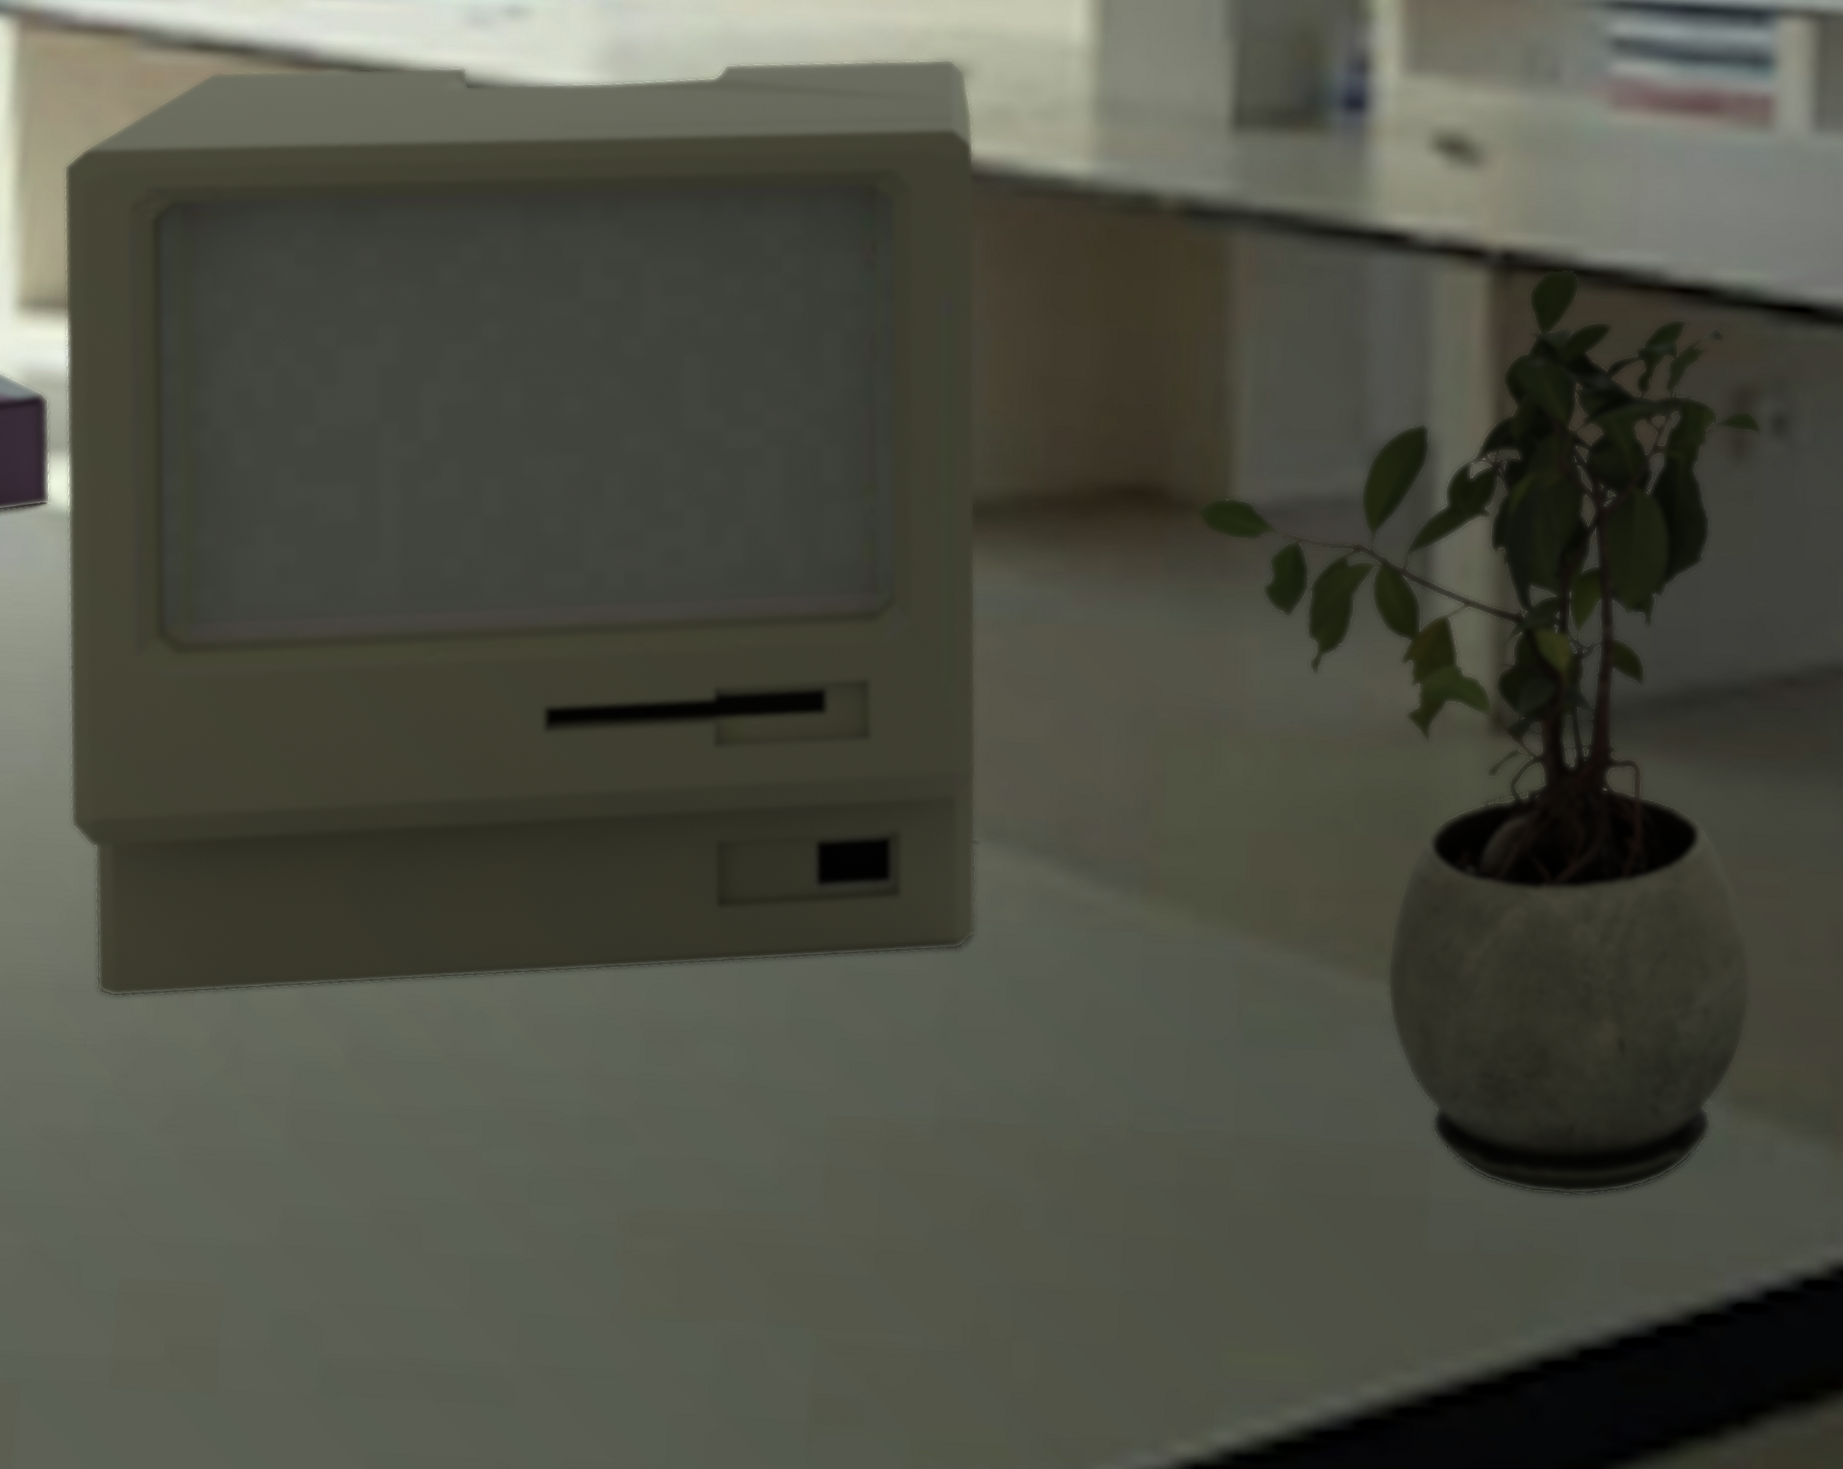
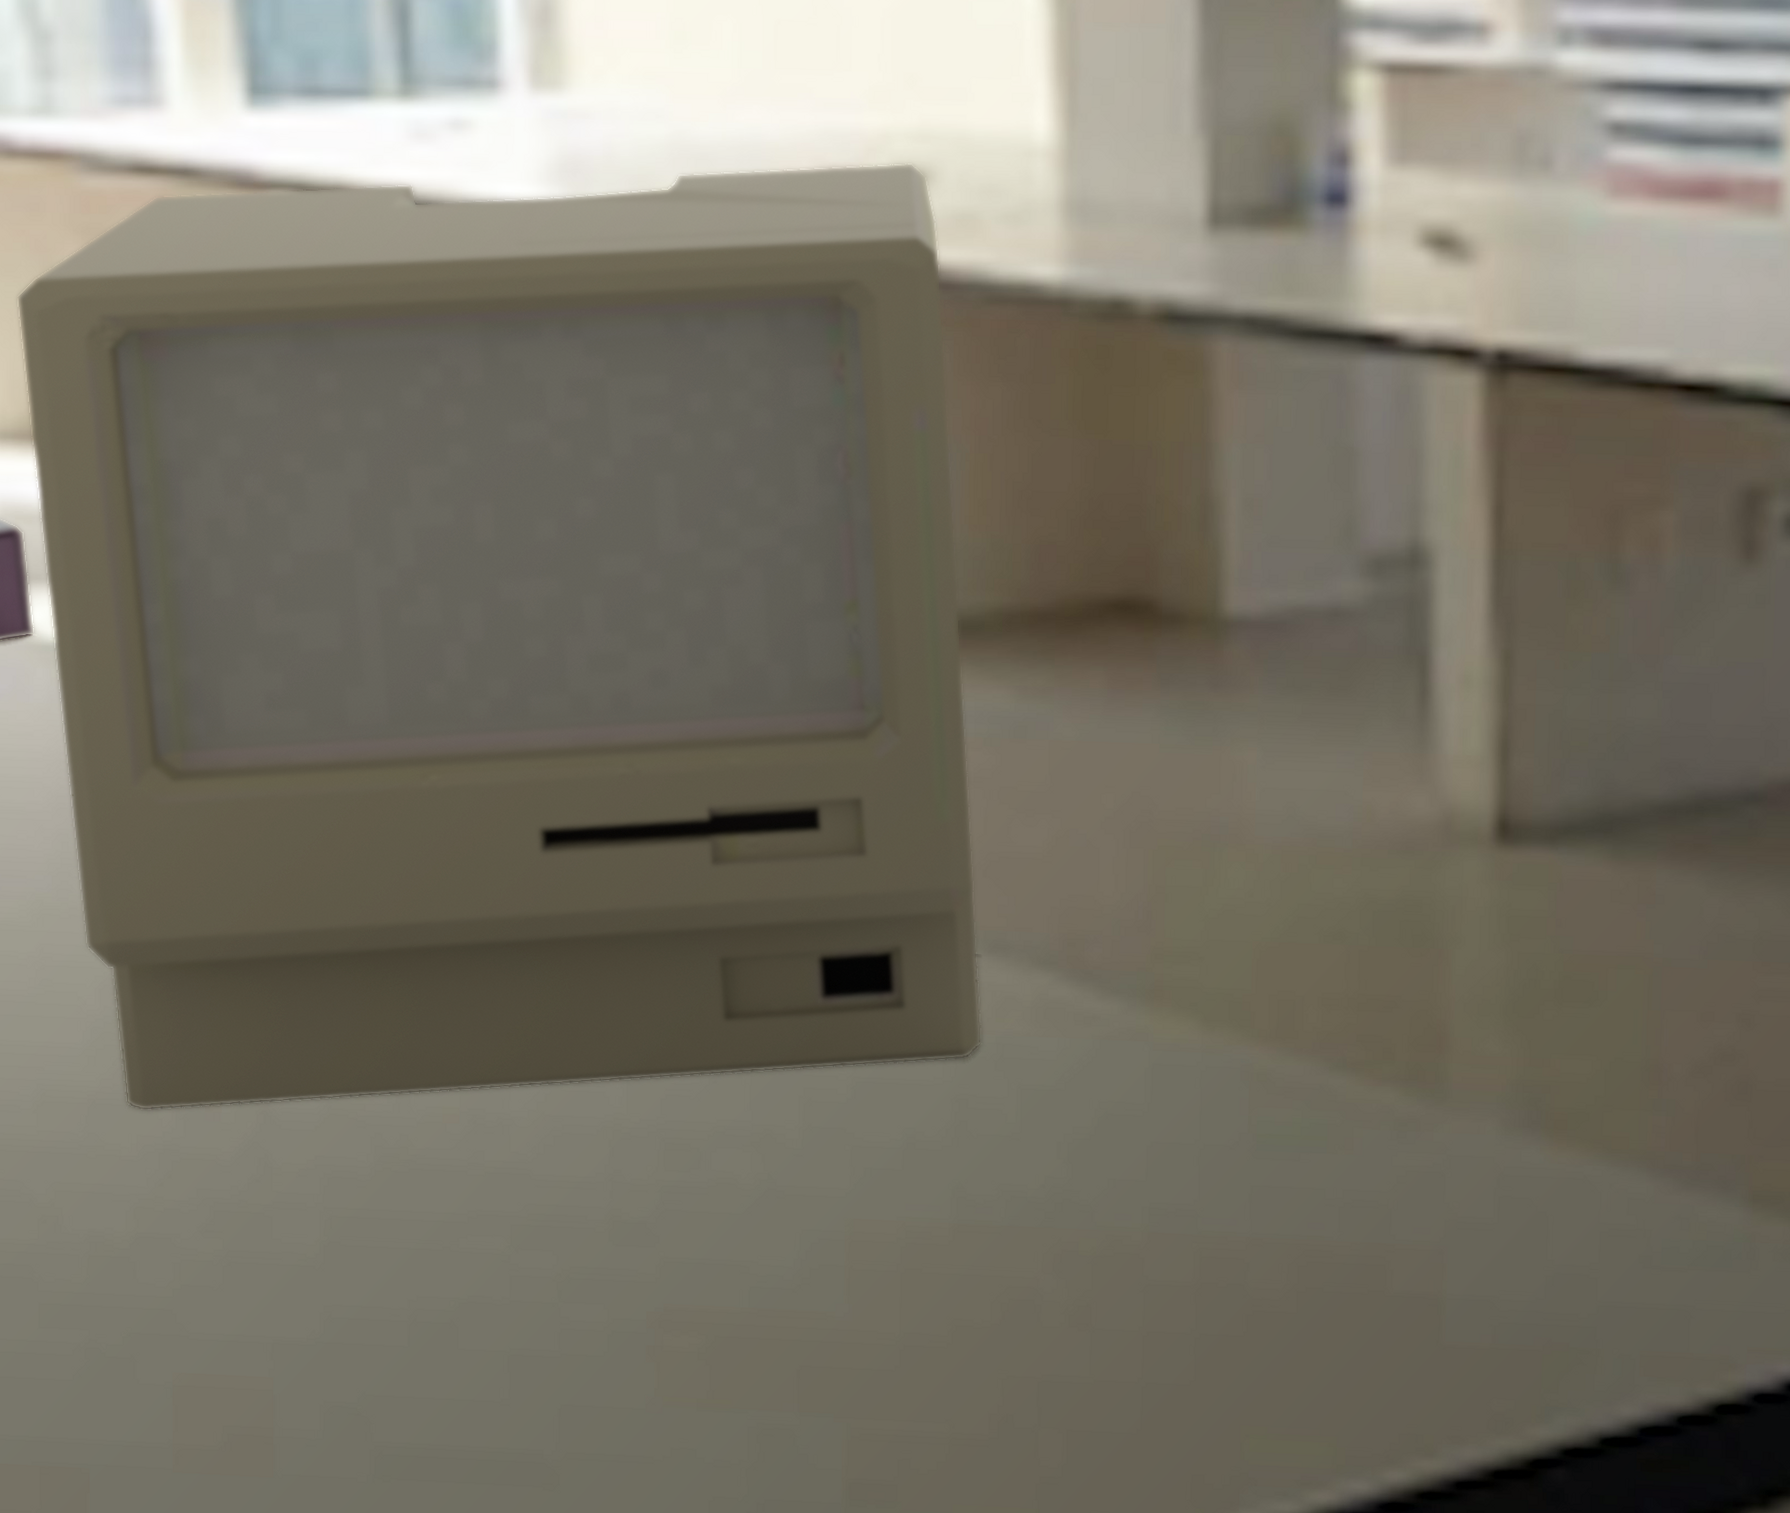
potted plant: present [1196,268,1763,1196] -> none [1186,367,1774,1292]

